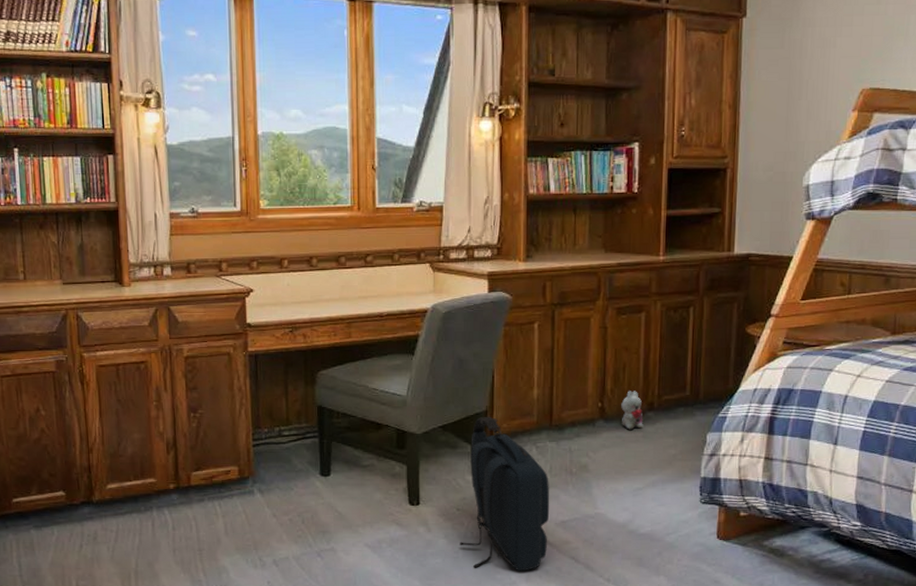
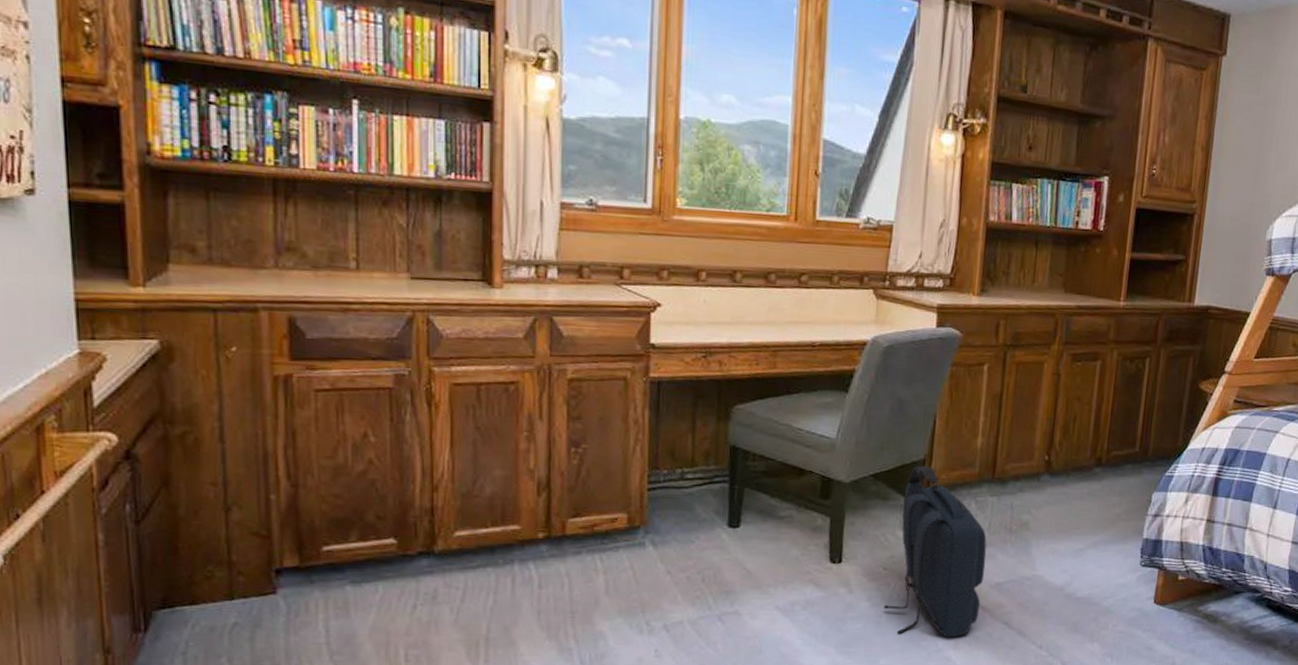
plush toy: present [621,391,643,430] -> none [1068,444,1090,486]

